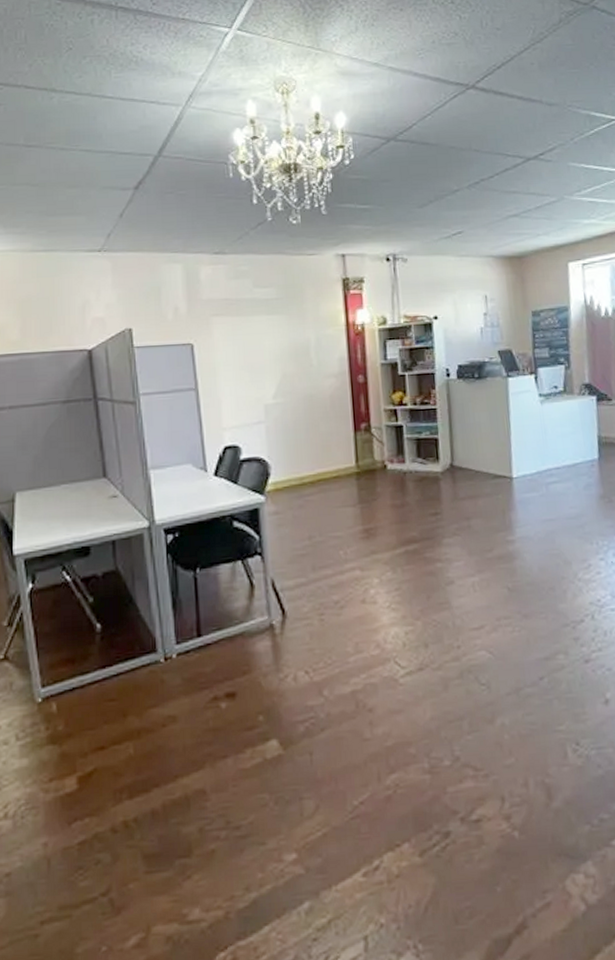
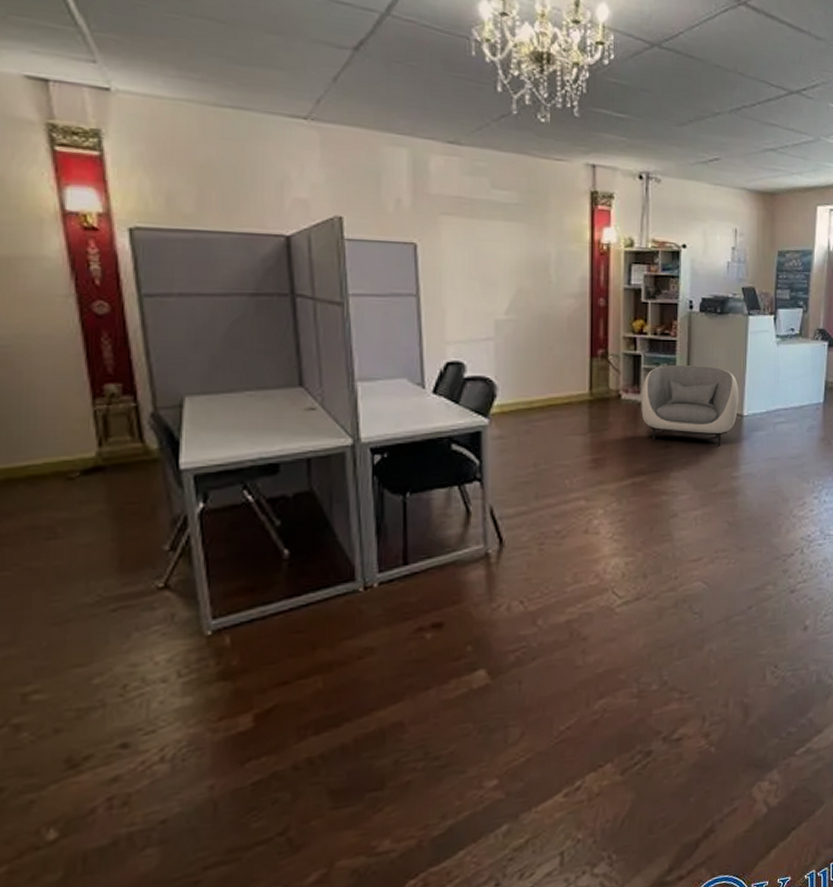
armchair: none [406,431,507,511] -> present [641,365,739,446]

